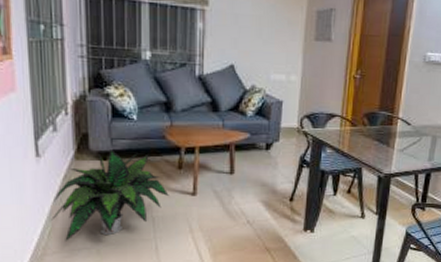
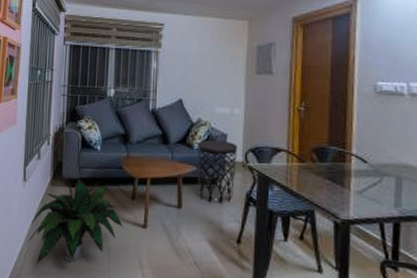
side table: none [250,106,294,168] -> present [197,139,238,204]

